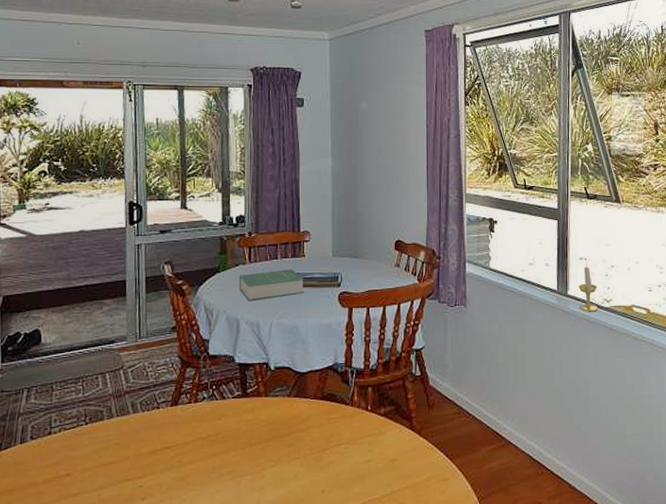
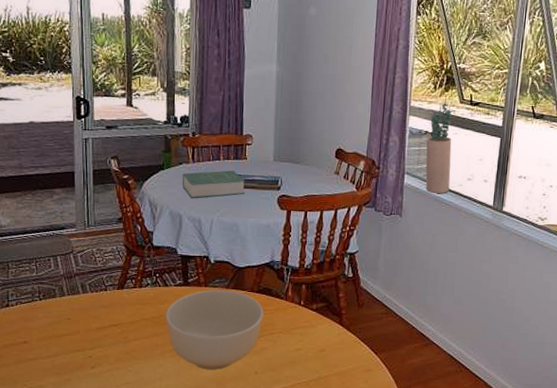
bowl: none [223,399,329,492] -> present [165,290,264,370]
vase: none [484,185,512,281] -> present [425,99,452,194]
candlestick: present [578,262,599,312] -> none [513,181,534,229]

